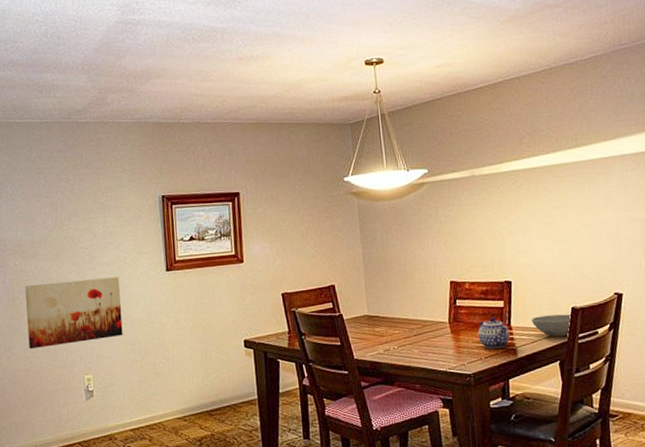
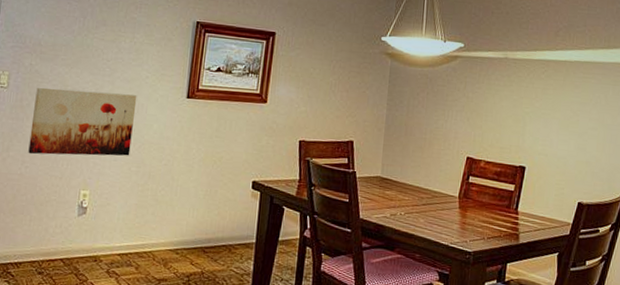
teapot: present [478,317,510,349] -> none [484,199,515,231]
bowl: present [531,314,571,337] -> none [537,205,576,230]

